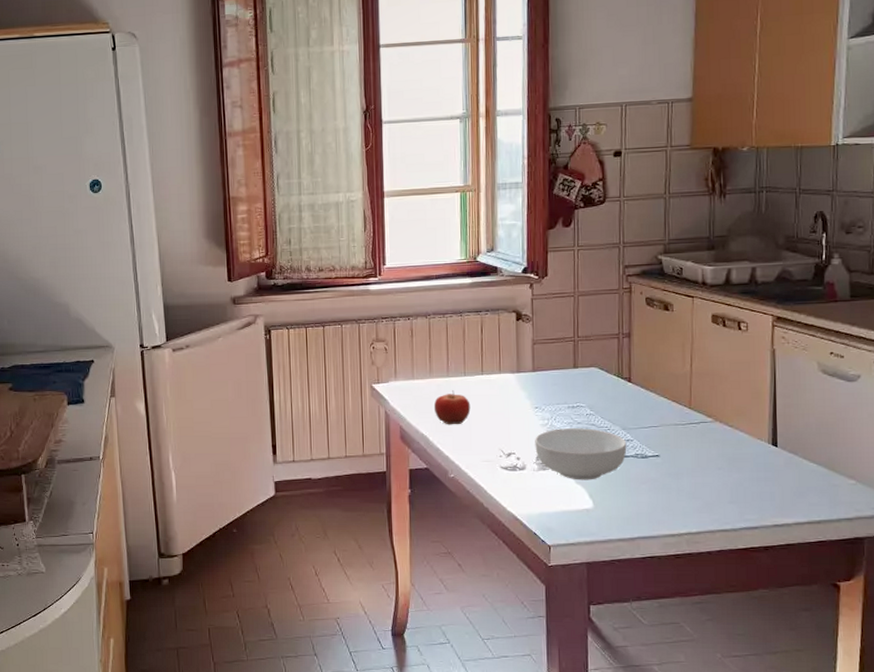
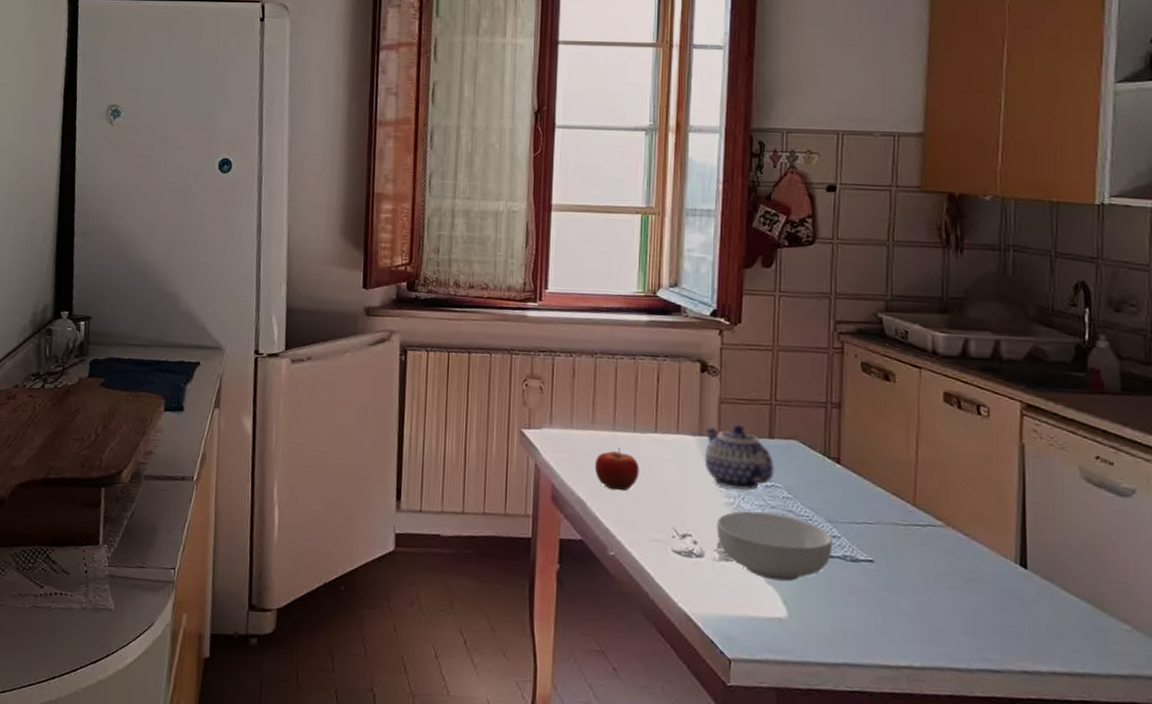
teapot: none [522,360,579,413] -> present [704,424,775,490]

